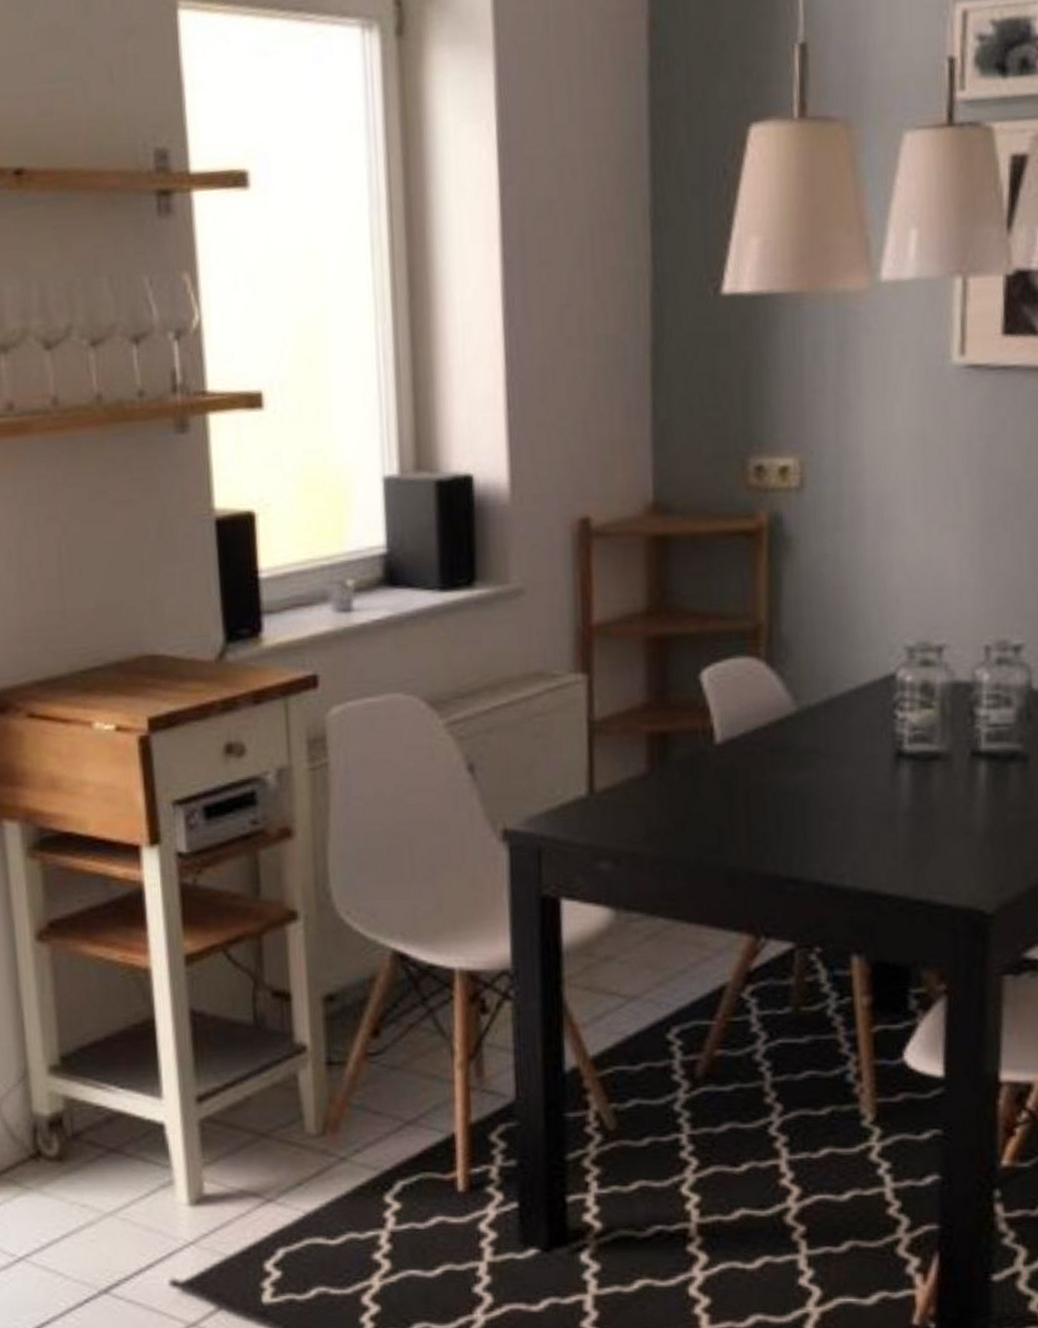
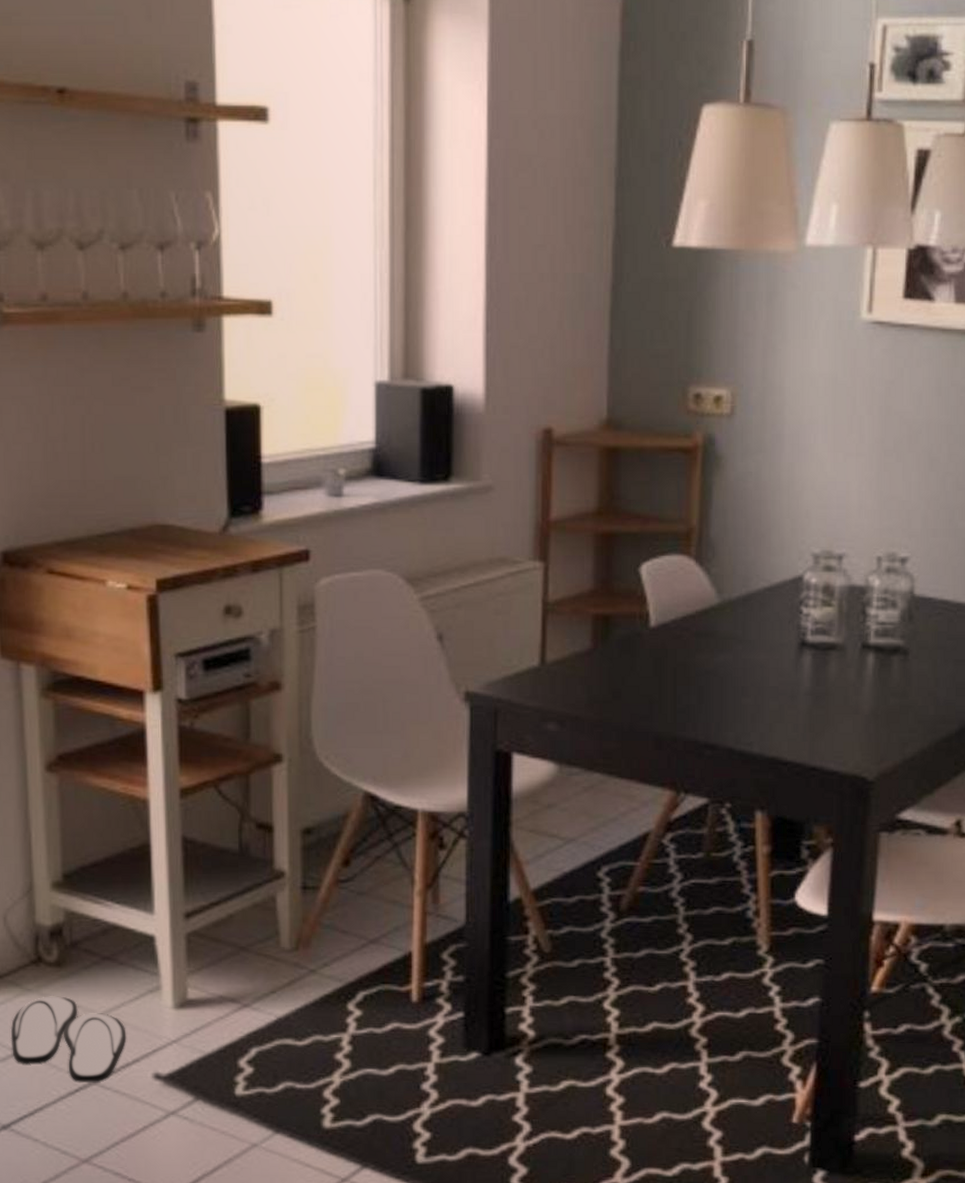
slippers: none [10,1194,139,1291] -> present [10,996,127,1082]

